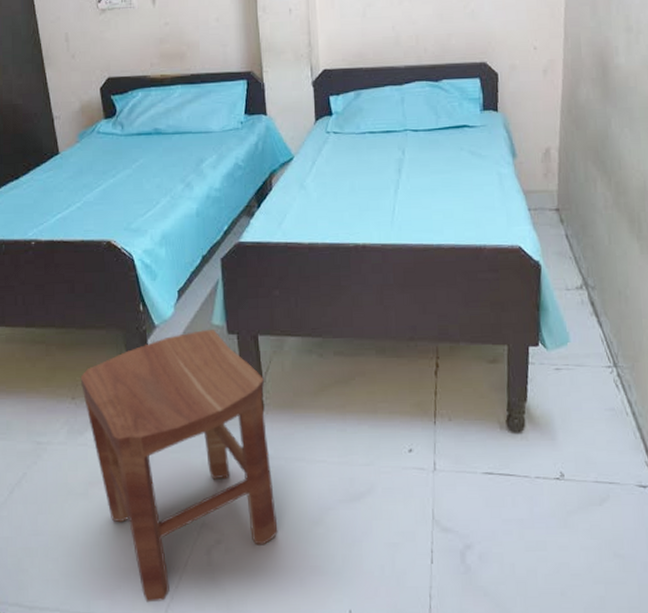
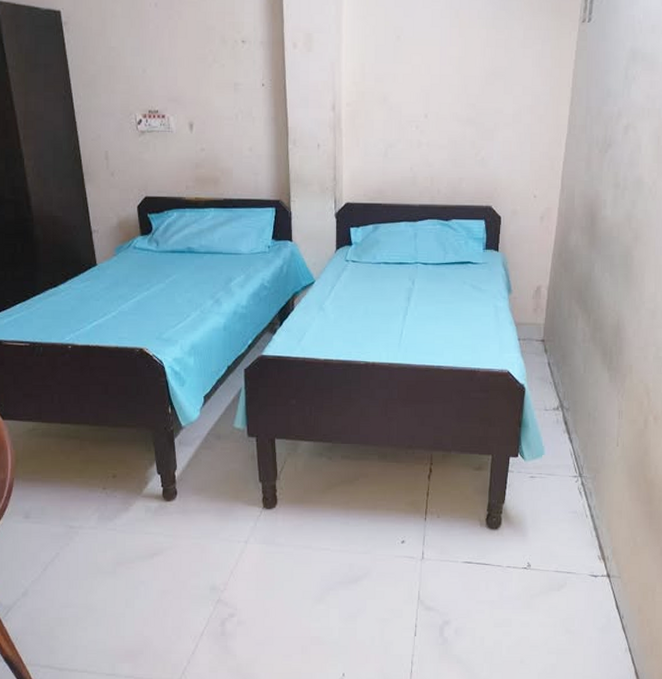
stool: present [80,330,278,603] -> none [111,432,285,666]

